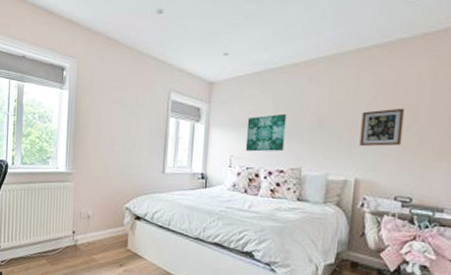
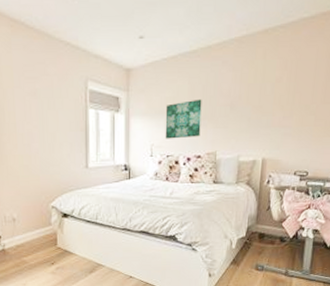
picture frame: present [359,108,405,147] -> none [266,88,304,128]

